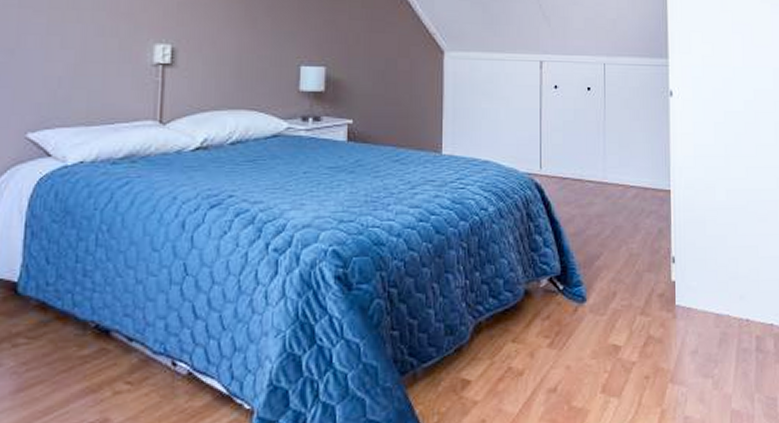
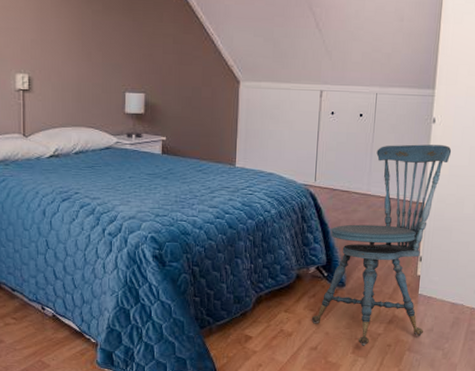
stool: none [546,121,694,381] -> present [311,144,452,346]

